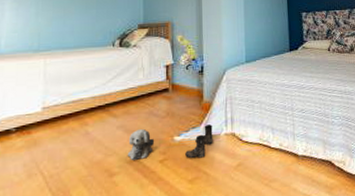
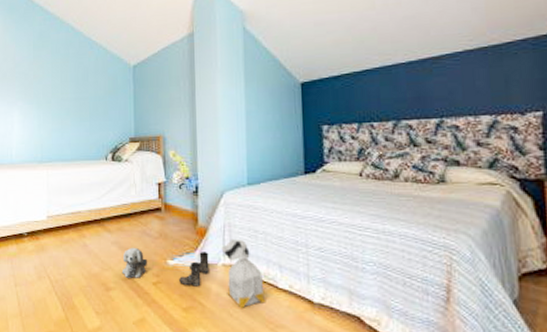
bag: none [224,109,262,171] -> present [221,238,266,308]

